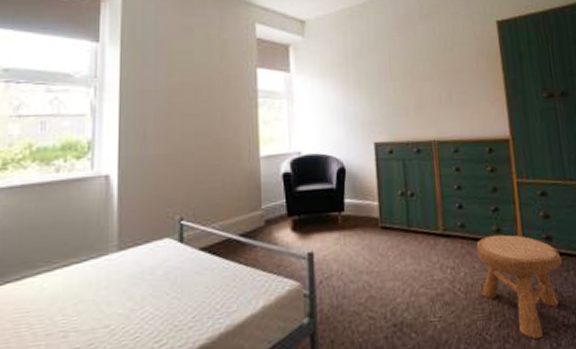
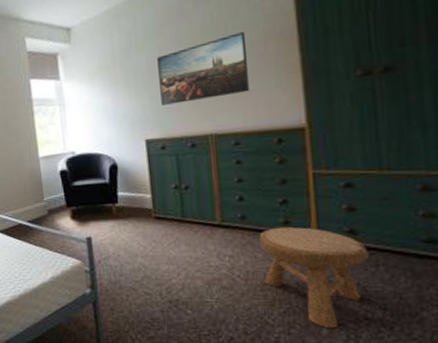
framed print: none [387,48,466,109] -> present [157,32,250,105]

